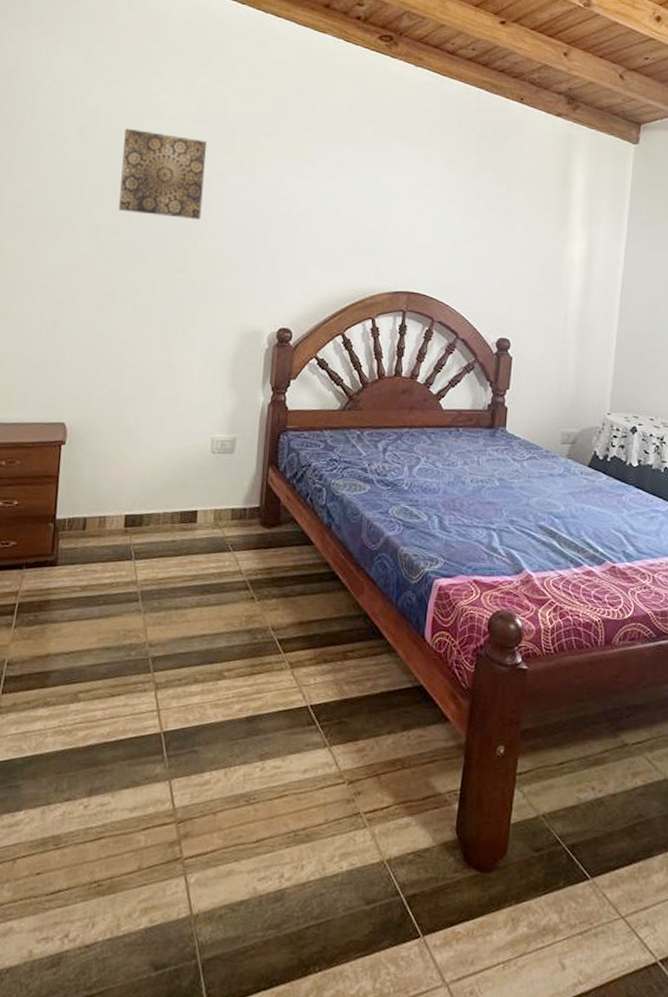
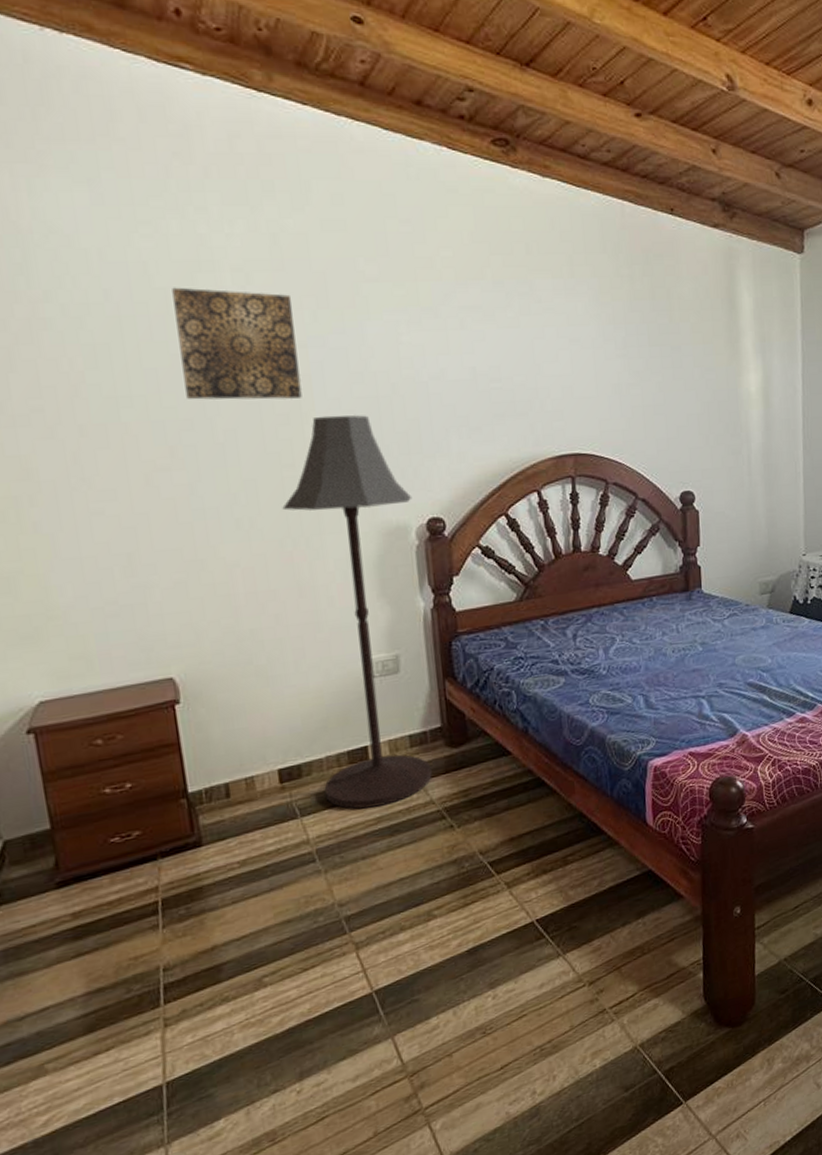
floor lamp: none [156,235,270,566] -> present [282,415,432,809]

